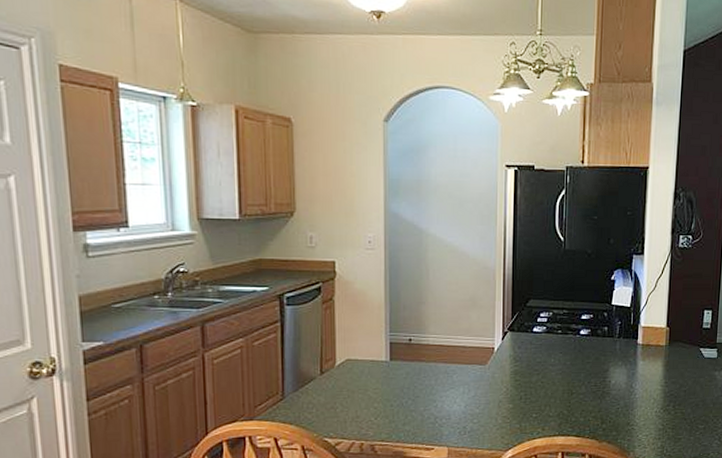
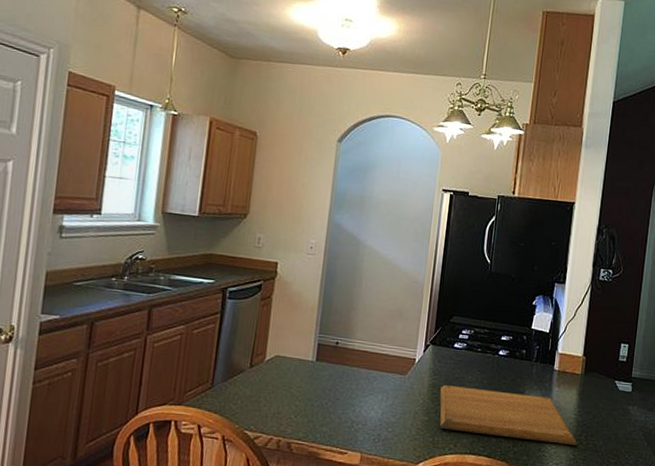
chopping board: none [523,370,665,416] -> present [439,385,577,445]

